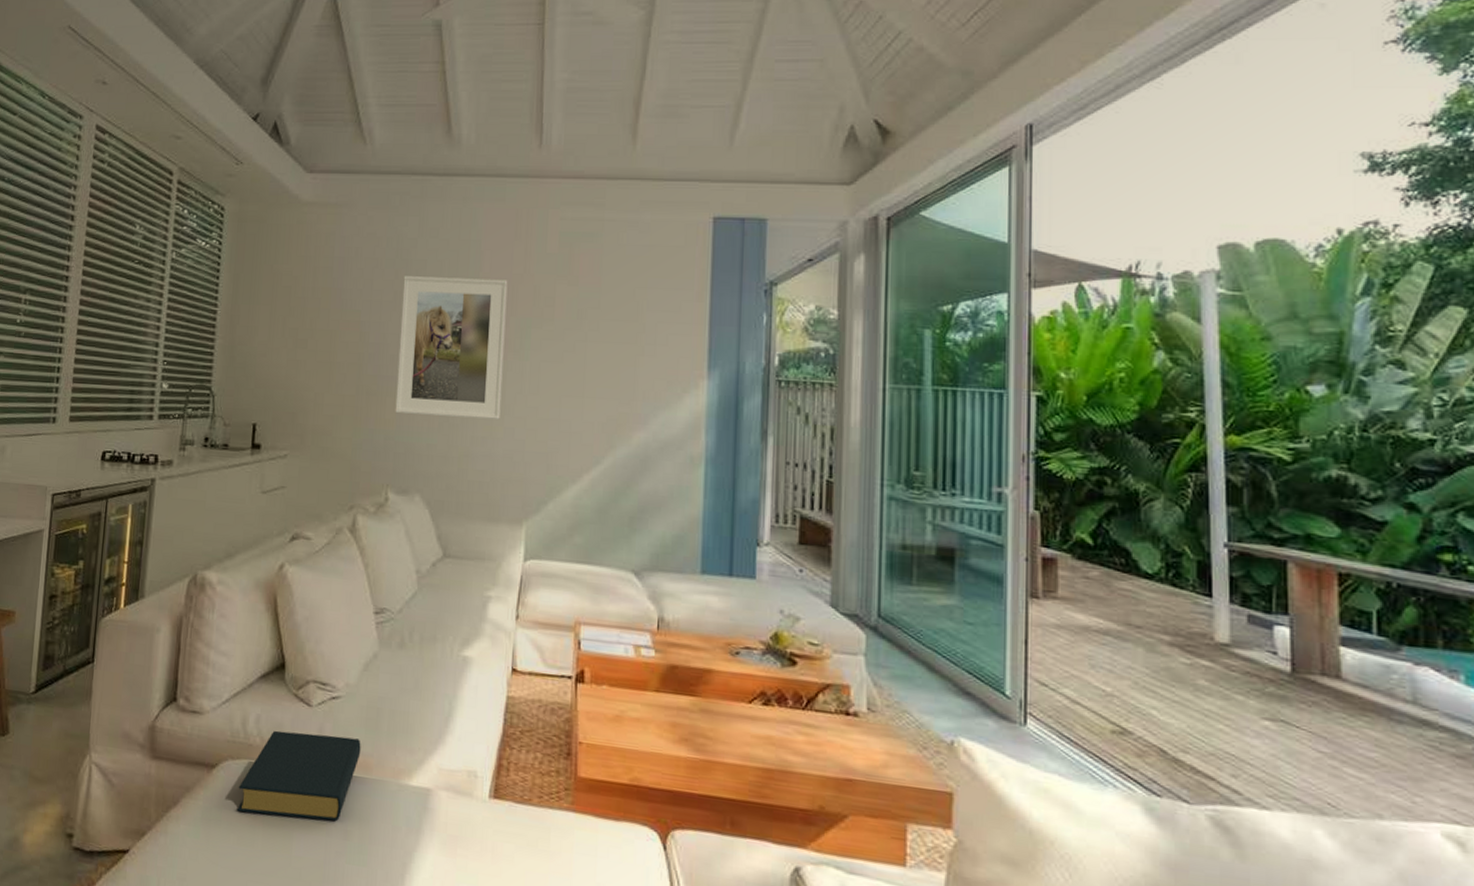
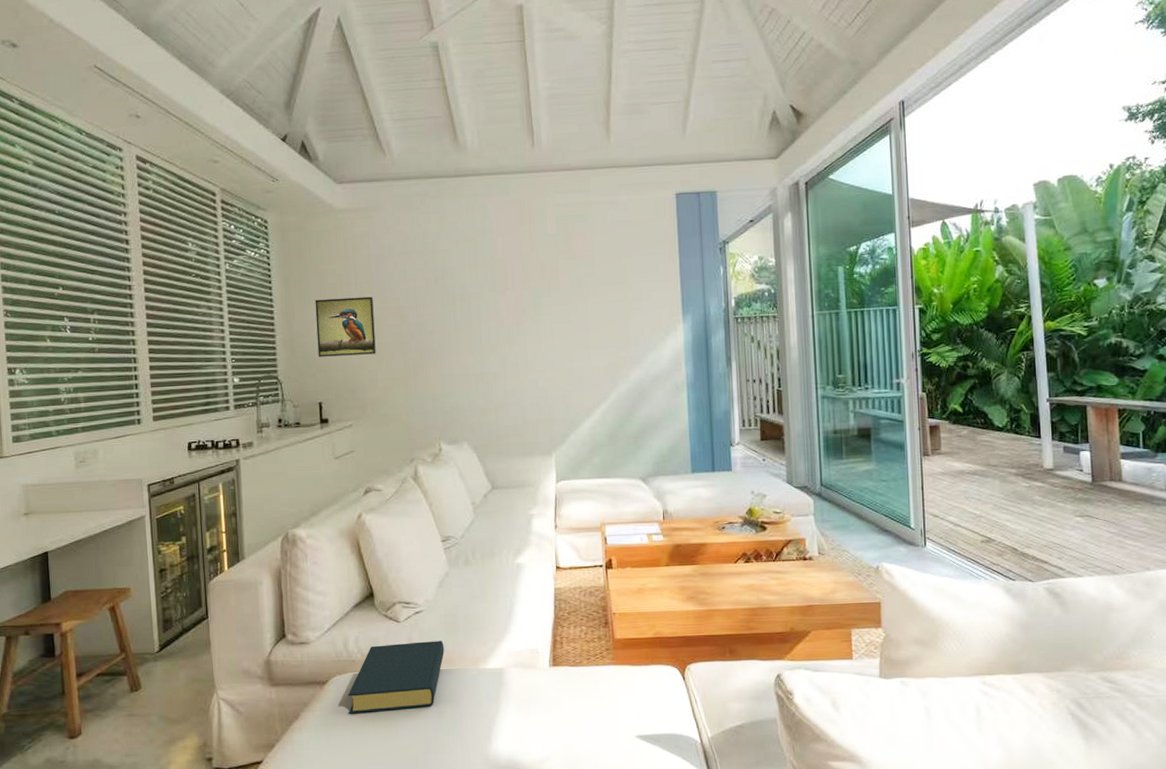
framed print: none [259,303,331,374] -> present [315,296,376,357]
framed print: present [395,276,508,419] -> none [432,260,525,379]

